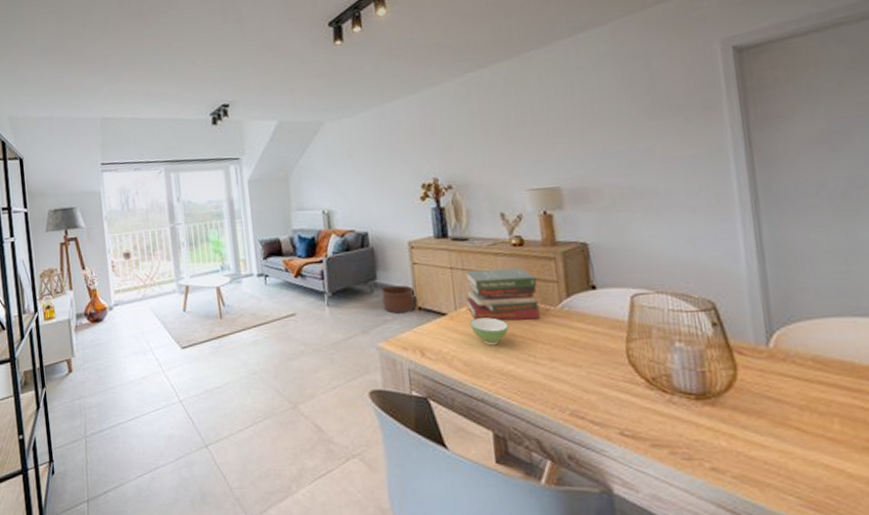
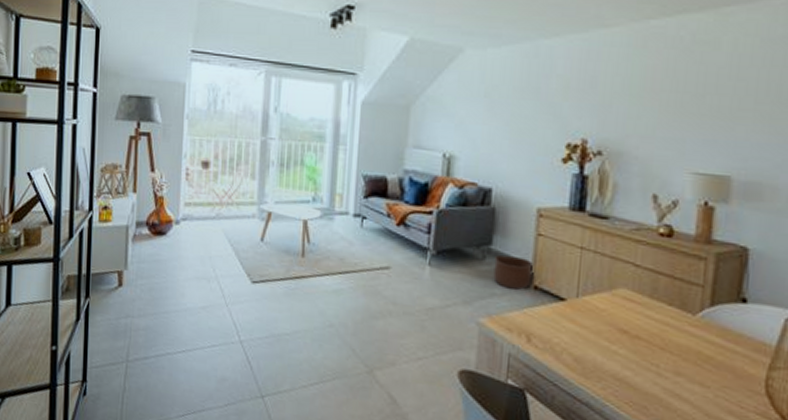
books: present [466,267,540,321] -> none [591,254,680,325]
bowl: present [469,317,509,346] -> none [590,310,636,346]

